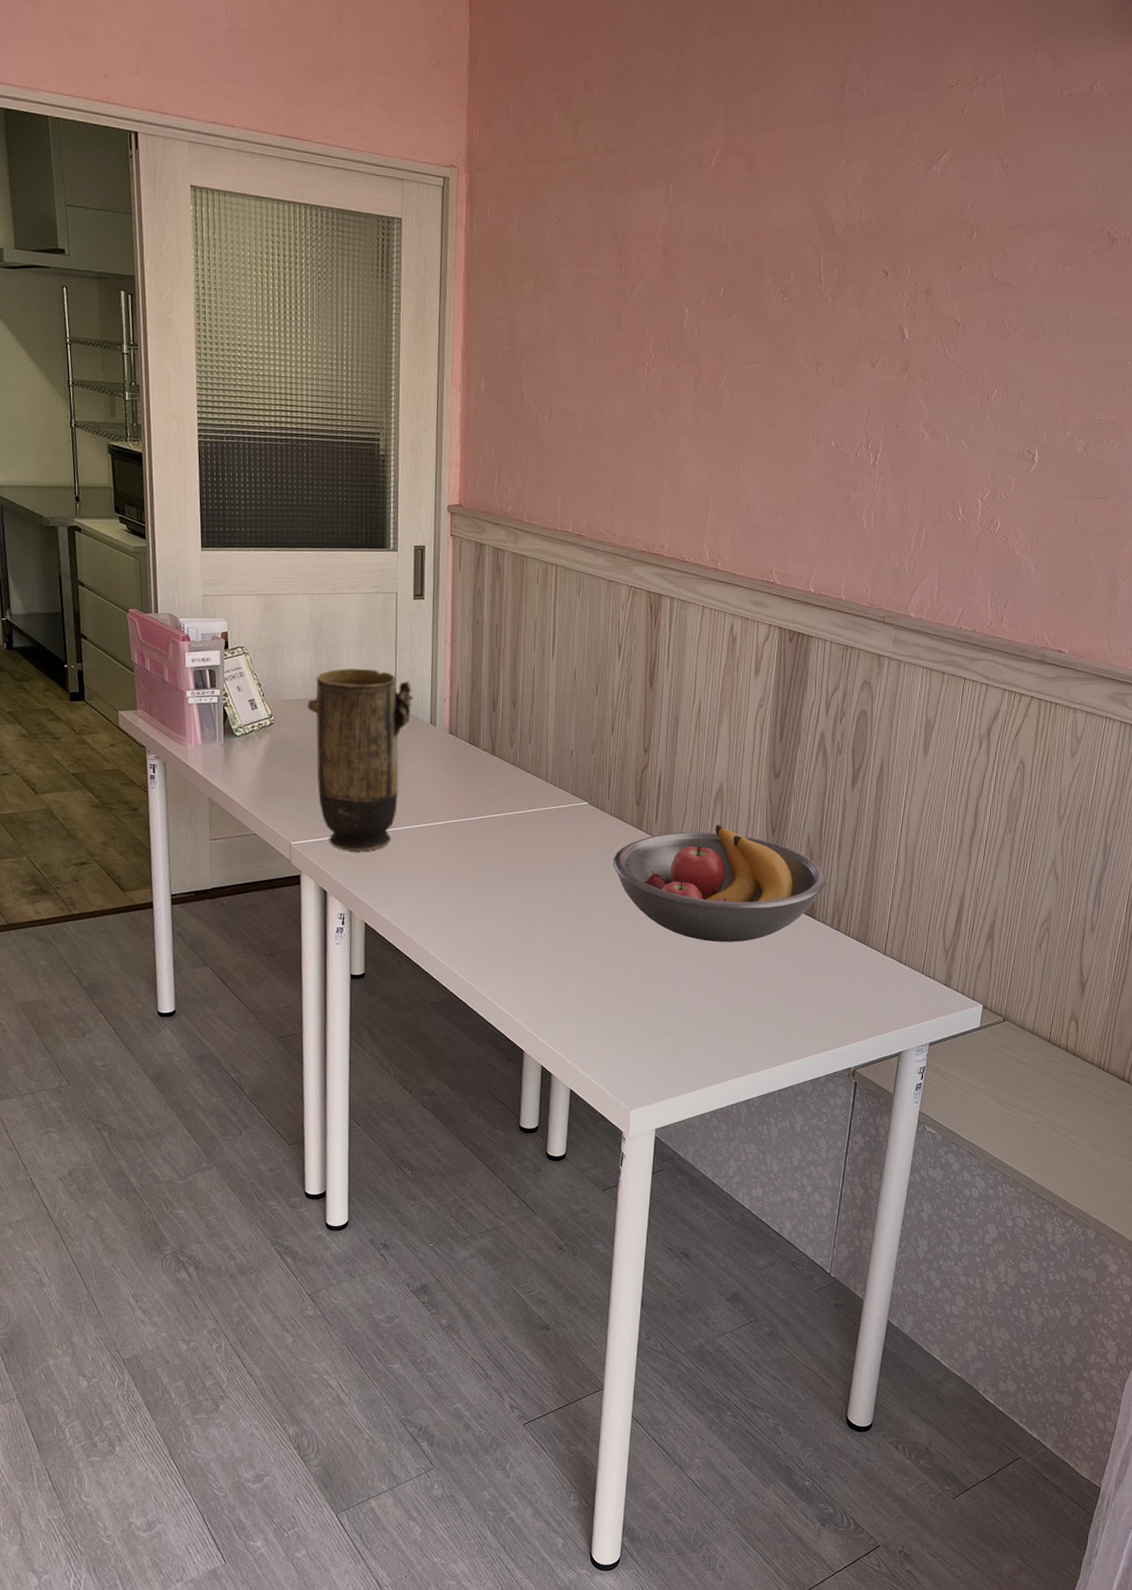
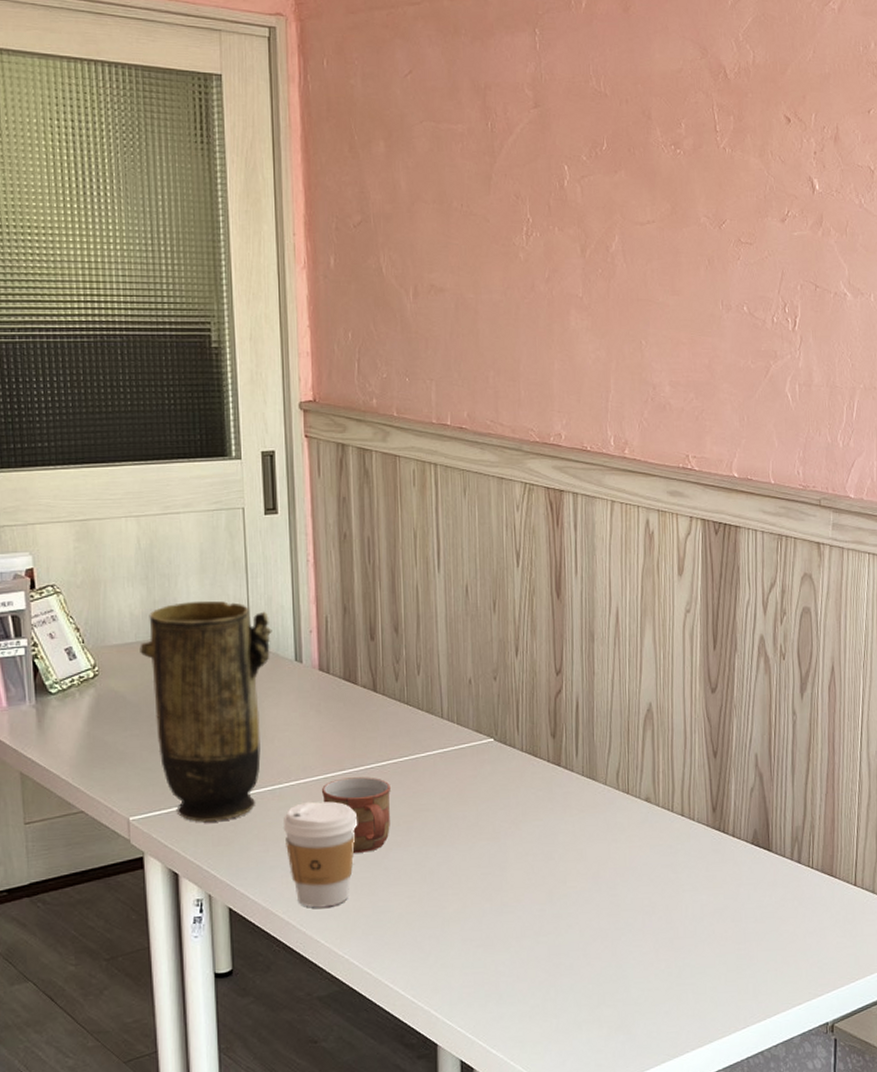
coffee cup: none [412,841,472,930] -> present [283,801,357,908]
mug: none [445,825,500,888] -> present [322,777,390,853]
fruit bowl: present [613,825,826,942] -> none [529,752,781,890]

